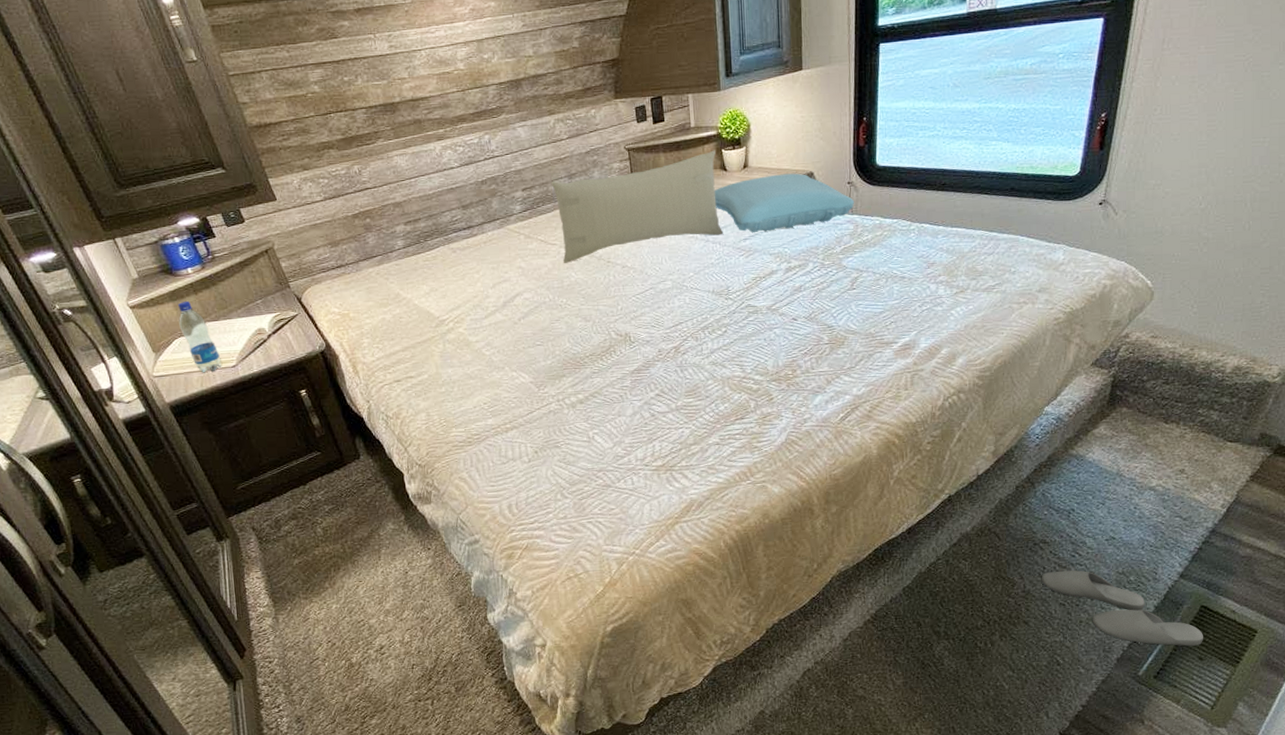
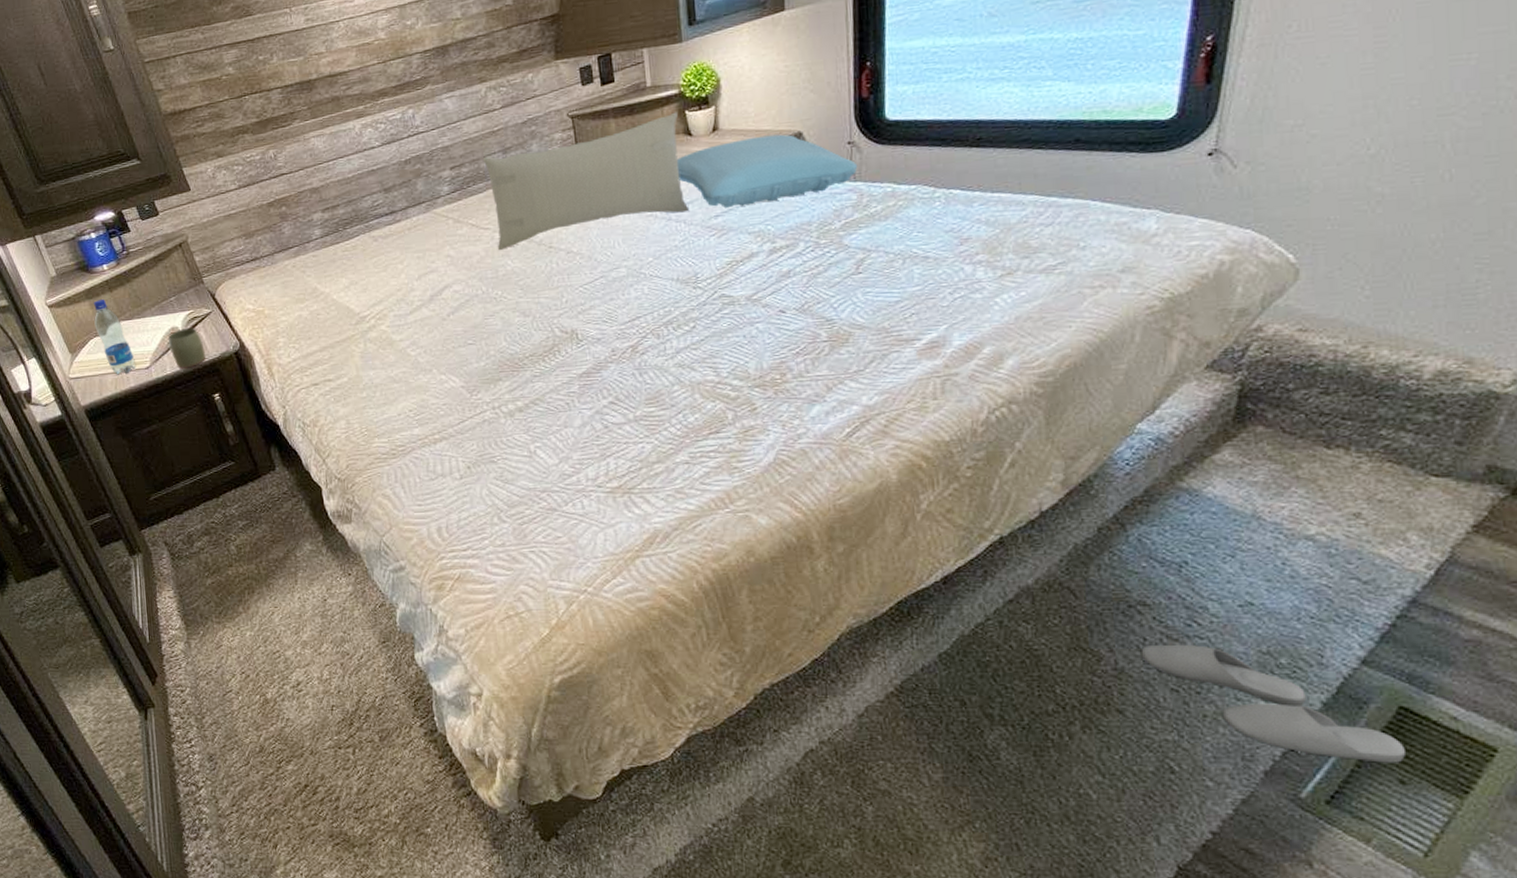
mug: none [254,328,293,367] -> present [167,327,206,369]

